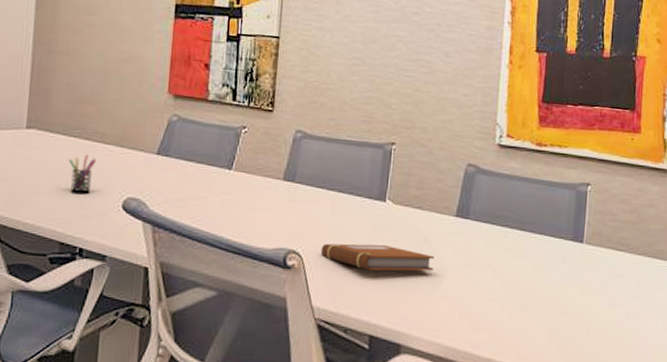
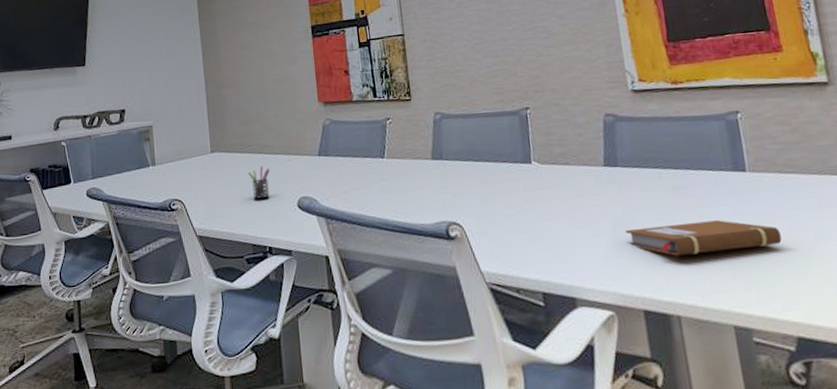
notebook: present [320,243,435,271] -> none [479,203,593,231]
notebook: none [461,283,599,317] -> present [625,220,782,256]

